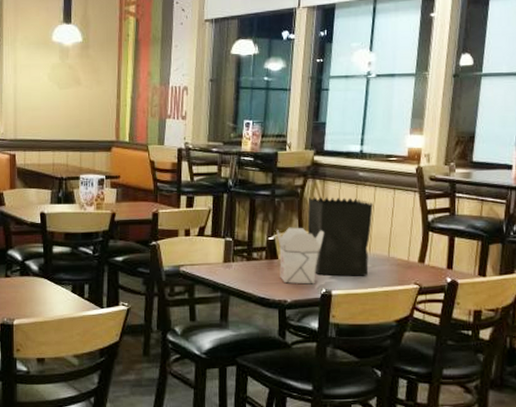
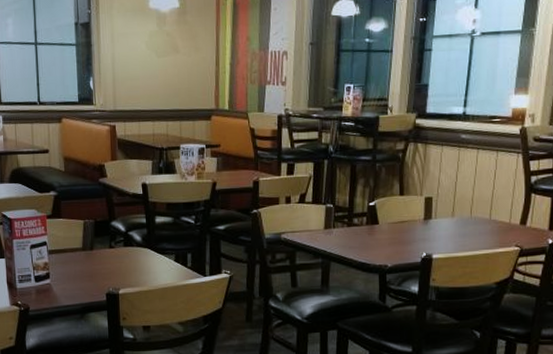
takeout container: present [276,227,325,284] -> none [377,192,426,249]
paper bag: present [307,197,373,276] -> none [408,160,475,240]

